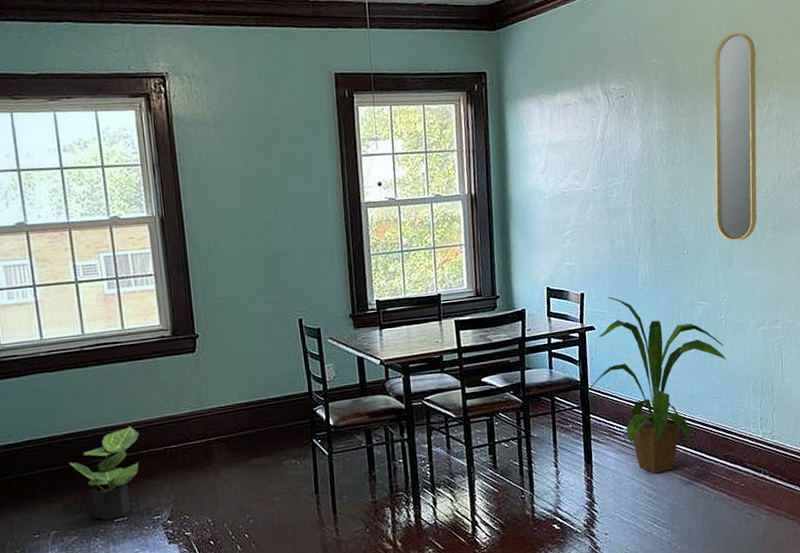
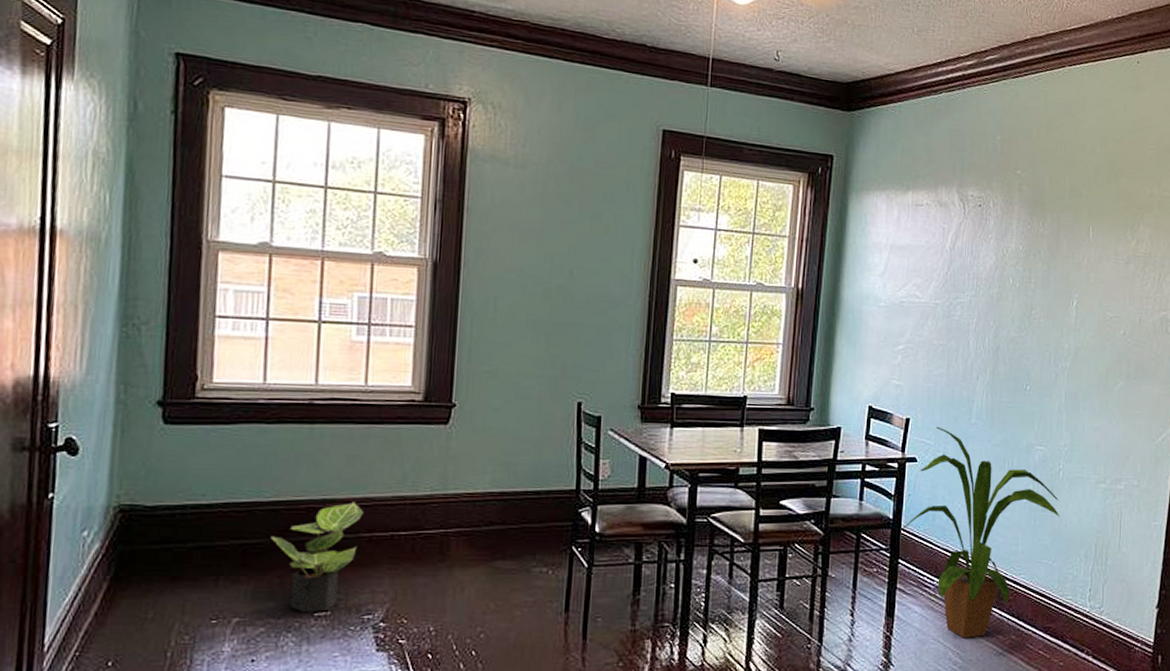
home mirror: present [714,32,757,241] -> none [1066,155,1130,384]

